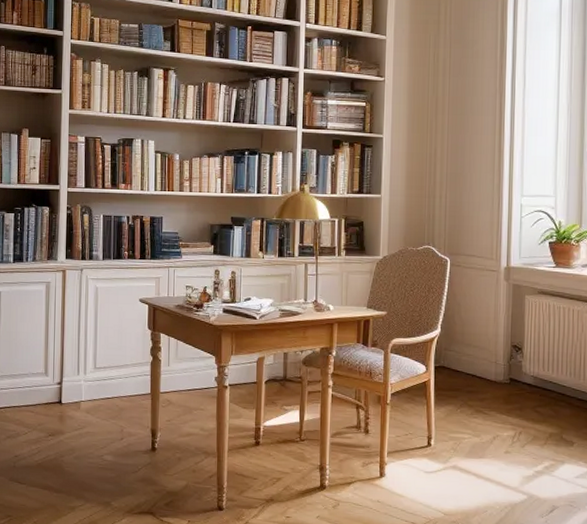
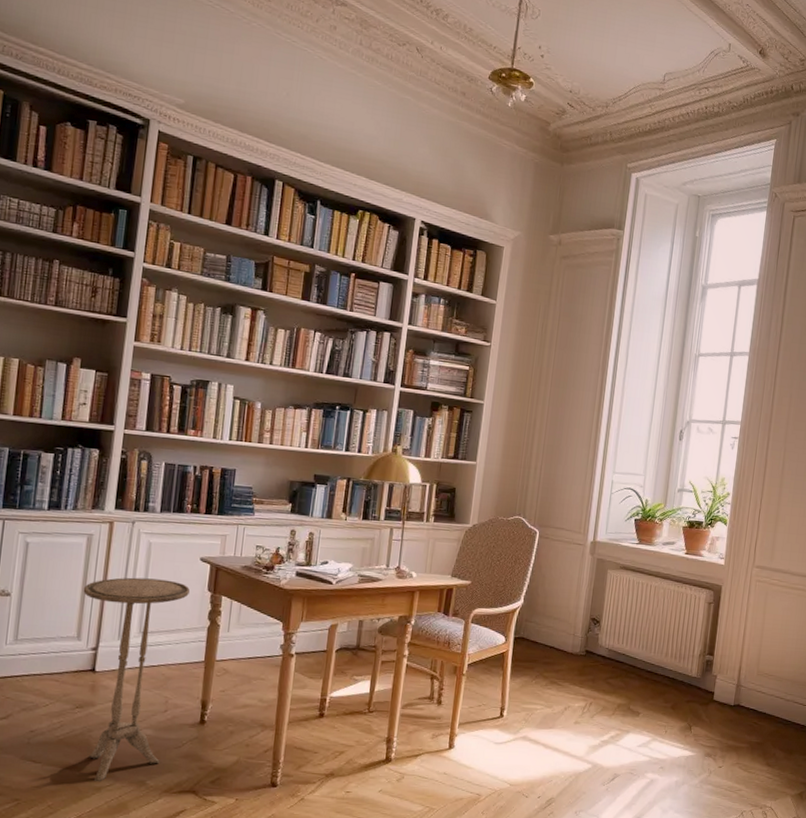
side table: none [46,319,133,502] -> present [83,577,190,782]

